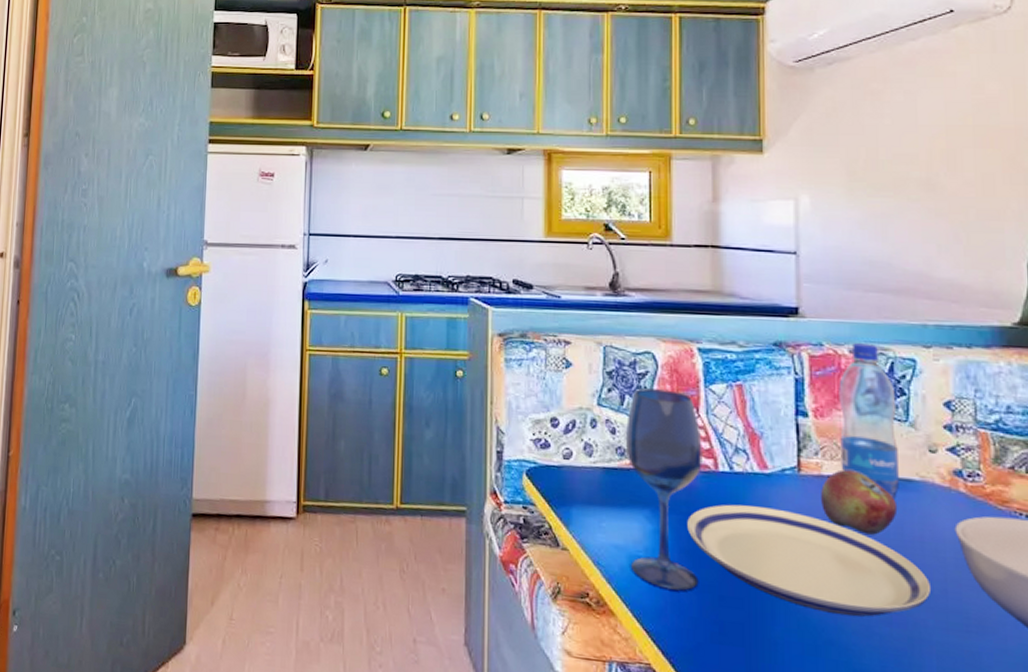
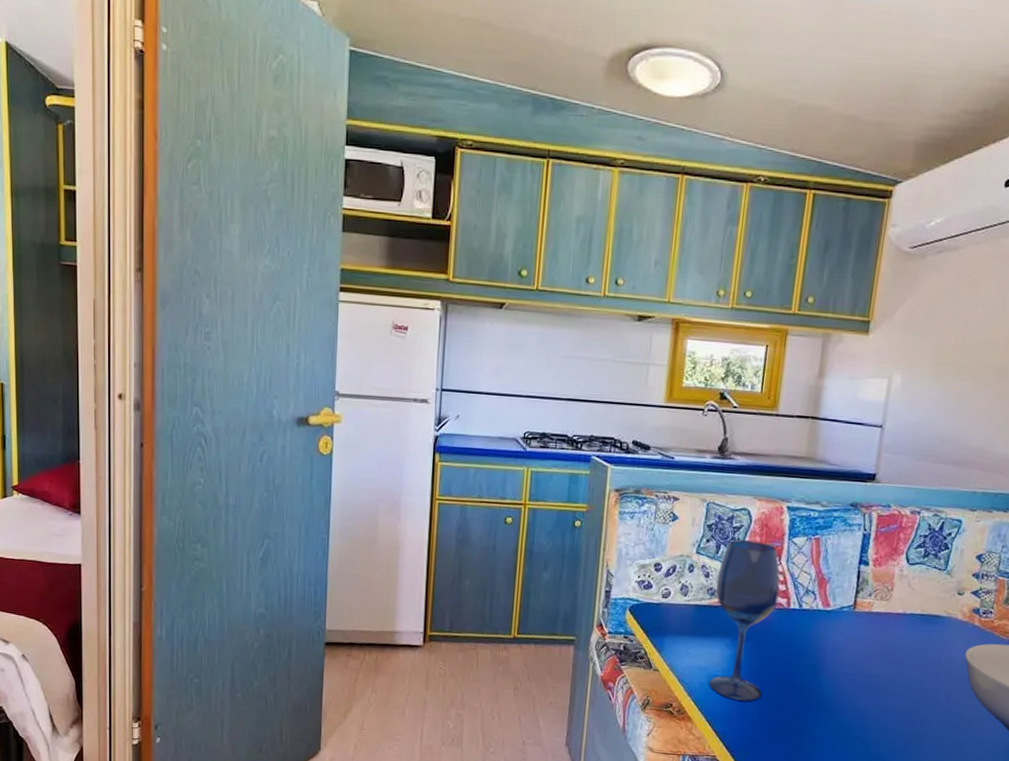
plate: present [687,504,930,617] -> none [758,634,939,718]
fruit: present [821,469,898,535] -> none [867,608,926,658]
bottle: present [839,343,899,499] -> none [887,506,941,631]

